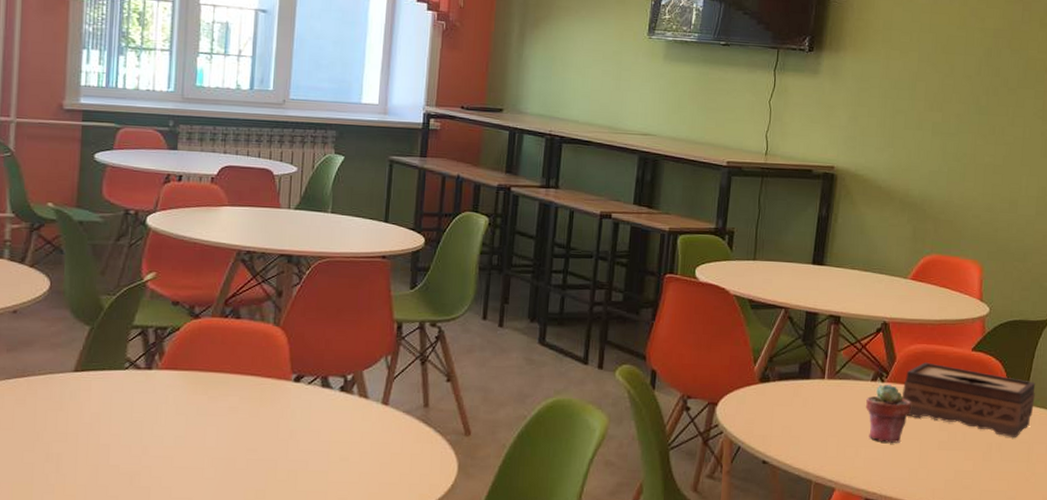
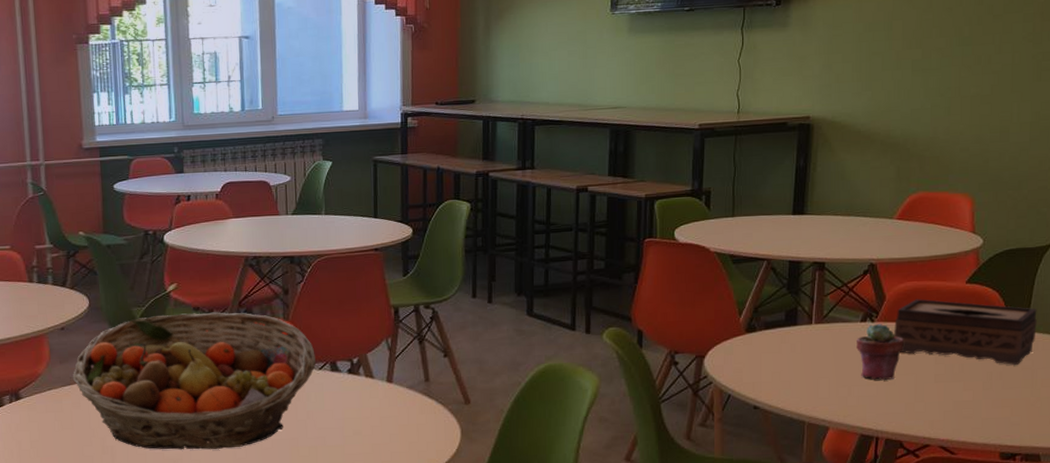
fruit basket: none [20,307,306,466] -> present [73,312,316,450]

